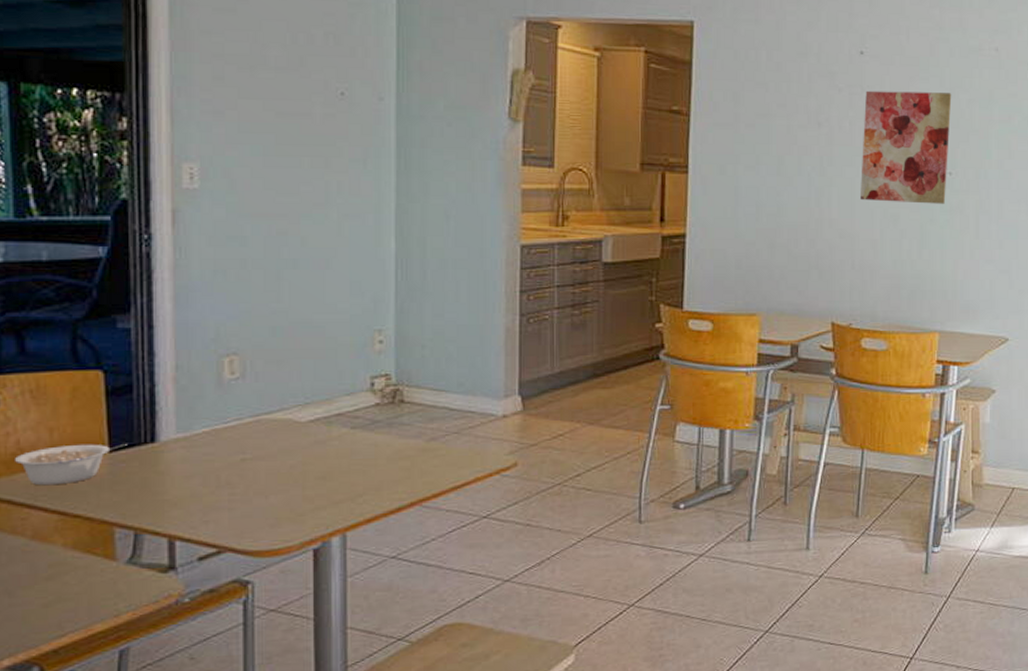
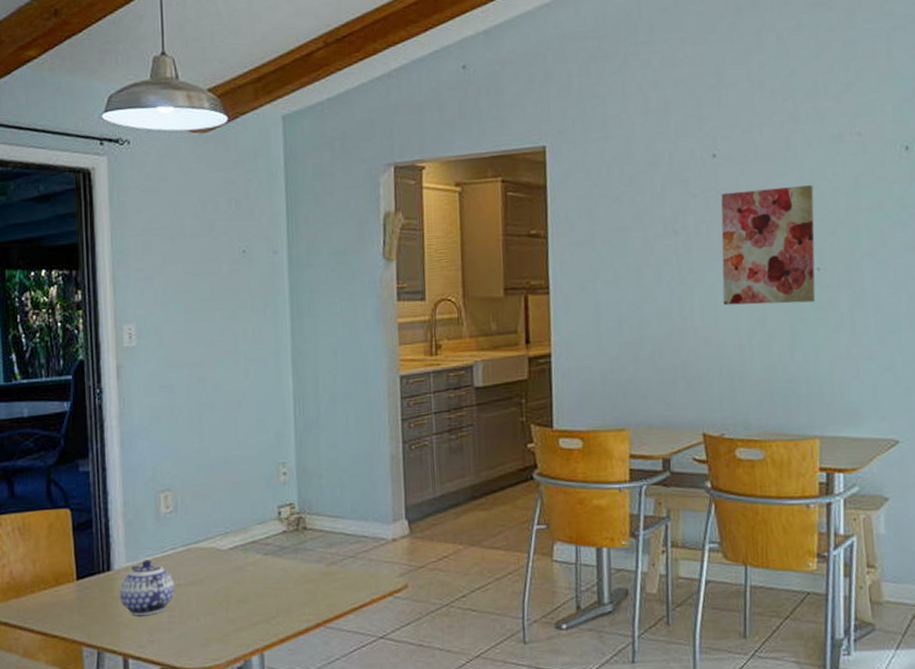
legume: present [14,443,127,486] -> none [8,571,90,610]
teapot: none [166,431,238,494] -> present [119,559,175,616]

